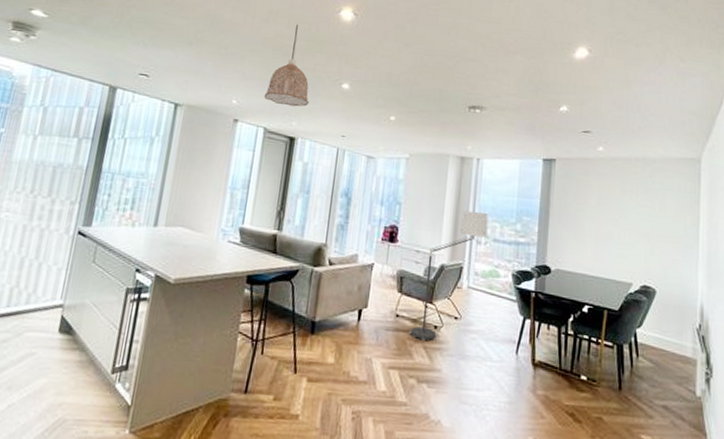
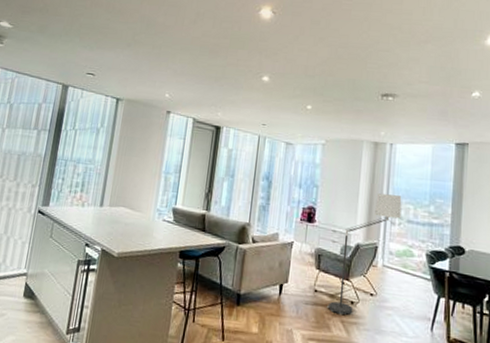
pendant lamp: present [264,24,309,107] -> none [192,23,233,99]

